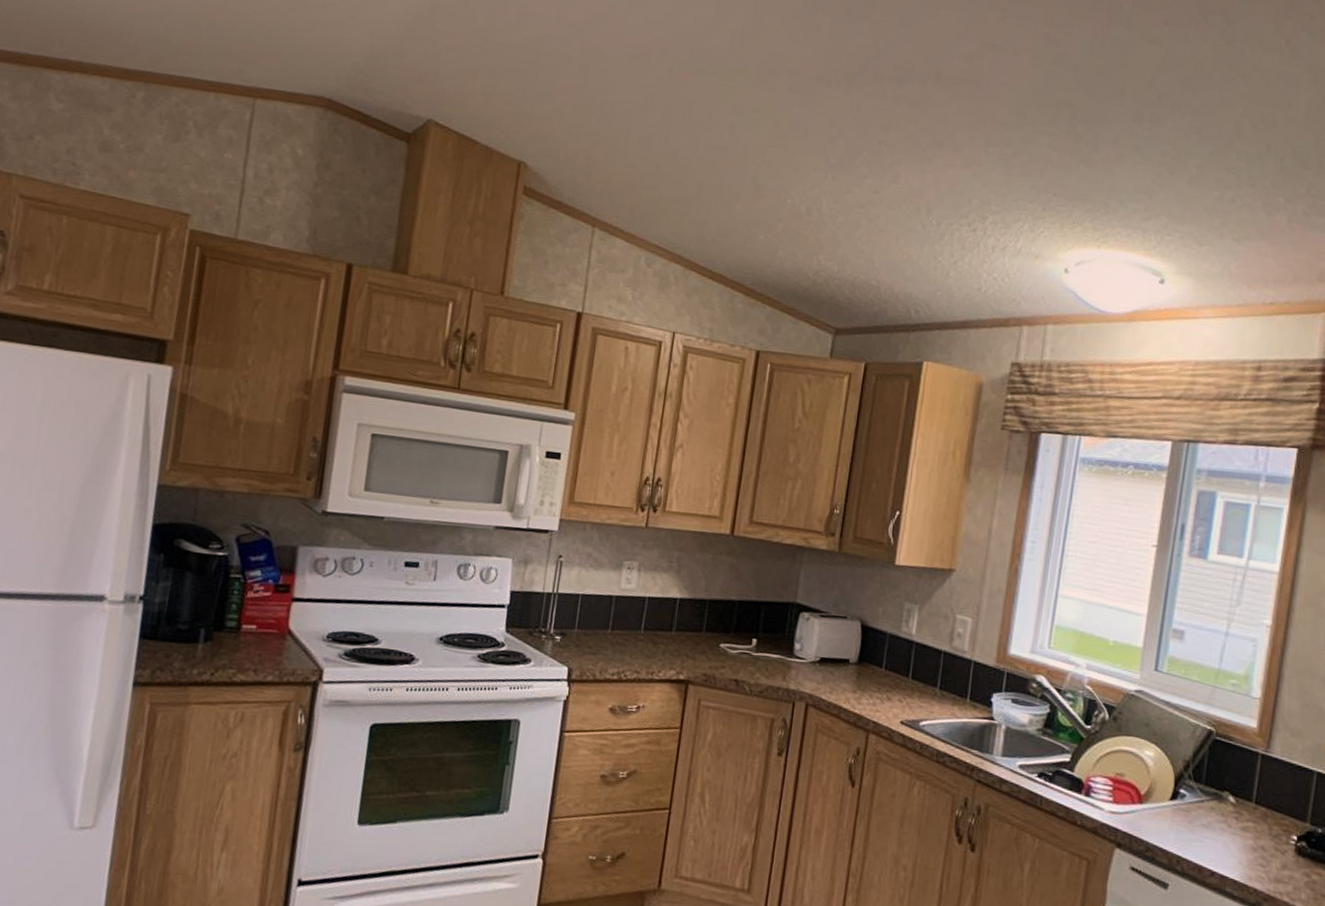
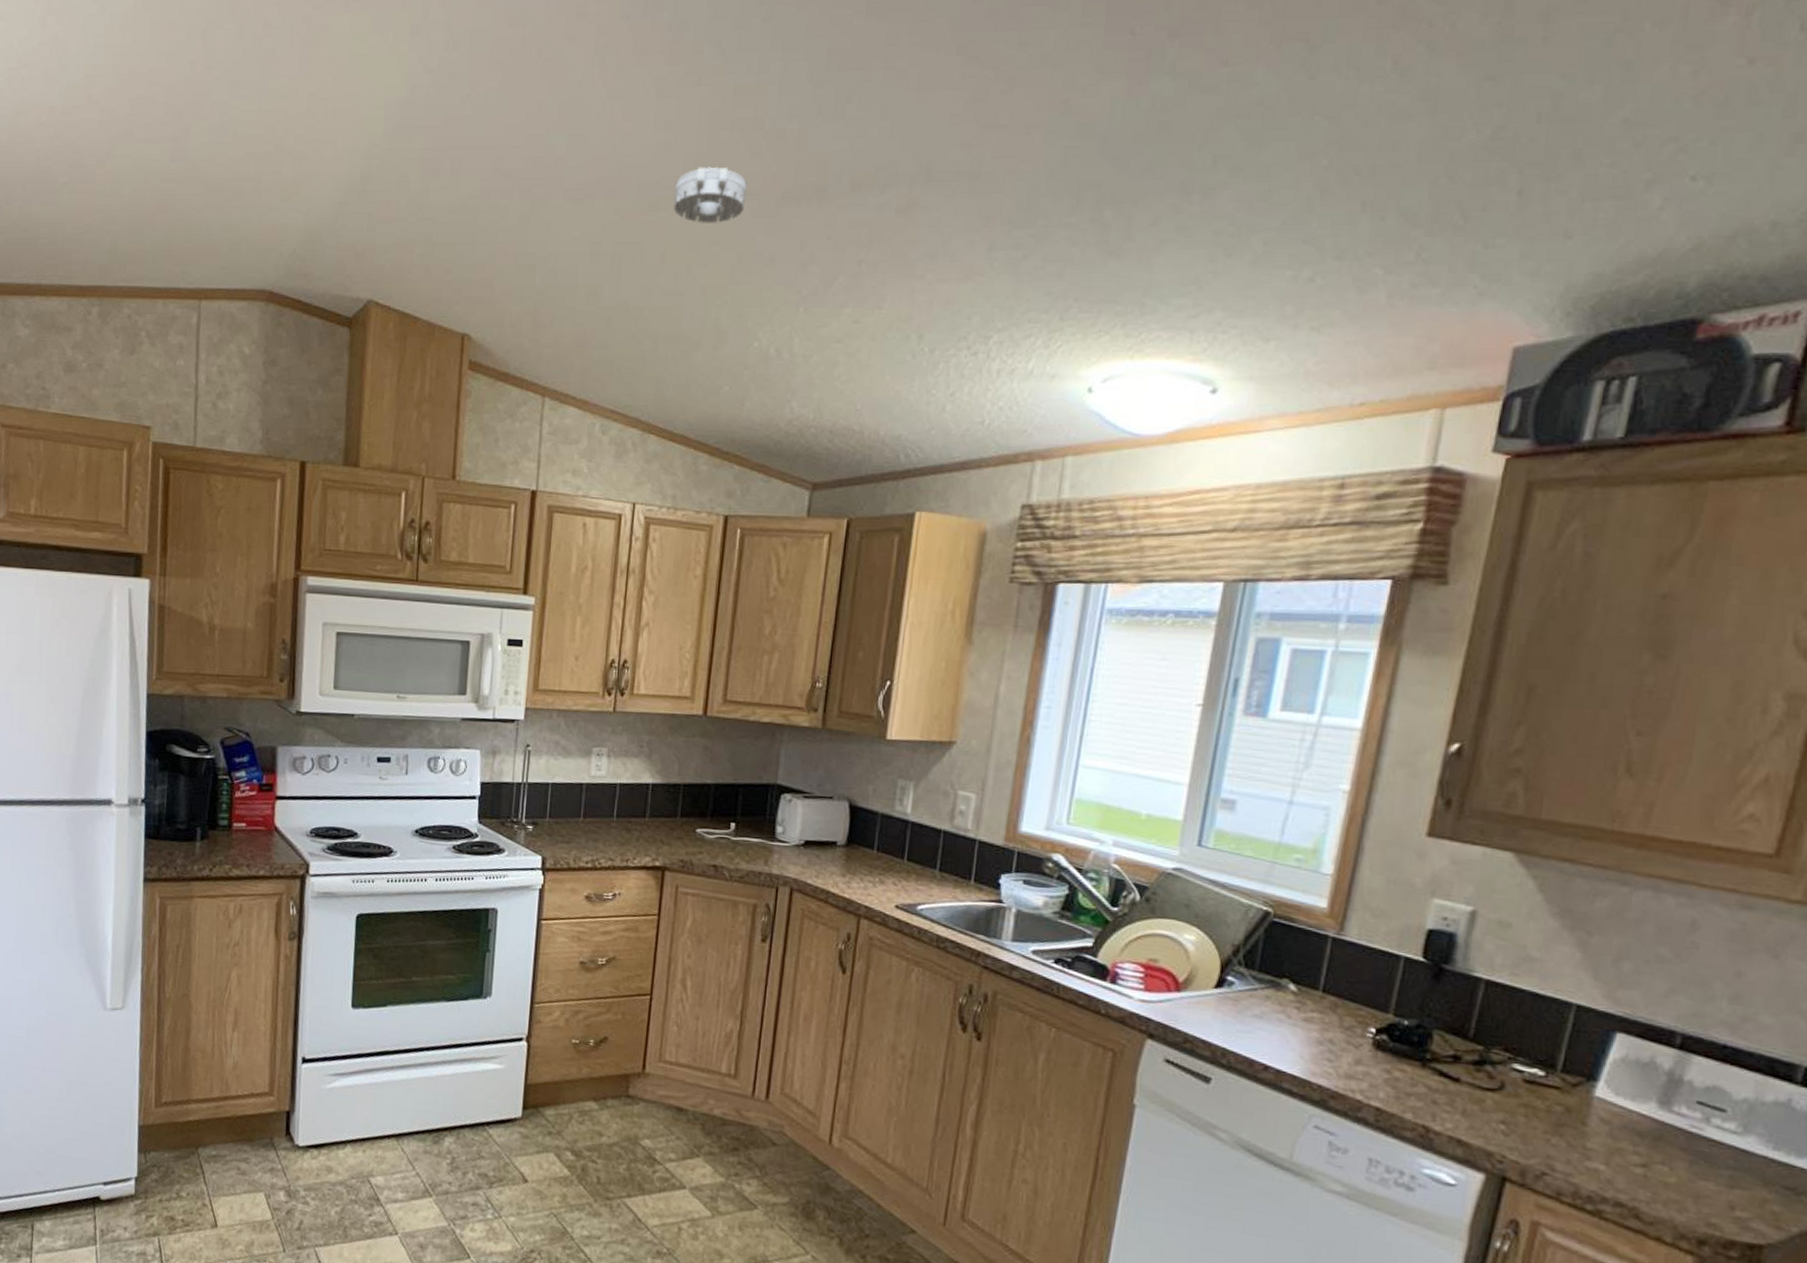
smoke detector: none [720,43,786,93] -> present [673,166,747,225]

